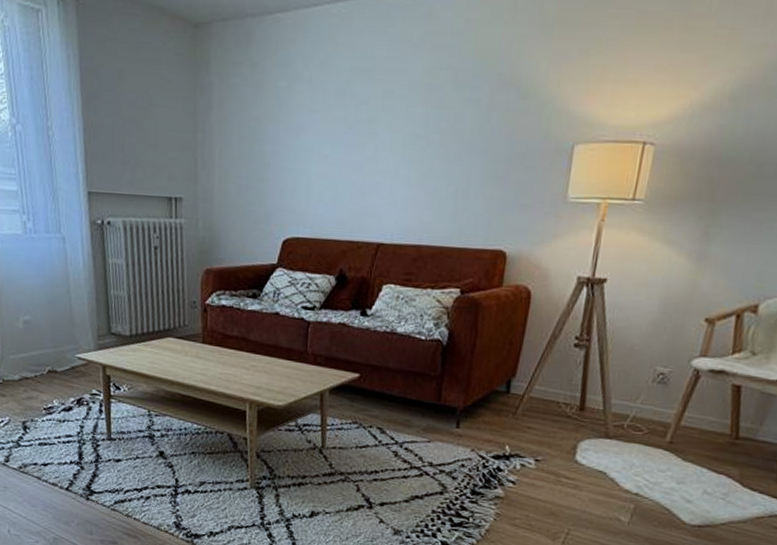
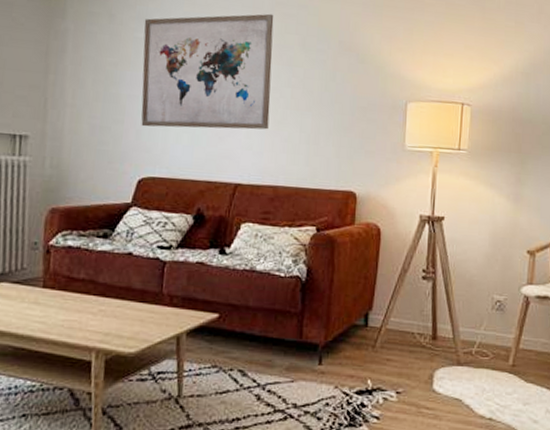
wall art: none [284,46,424,185] -> present [141,13,274,130]

